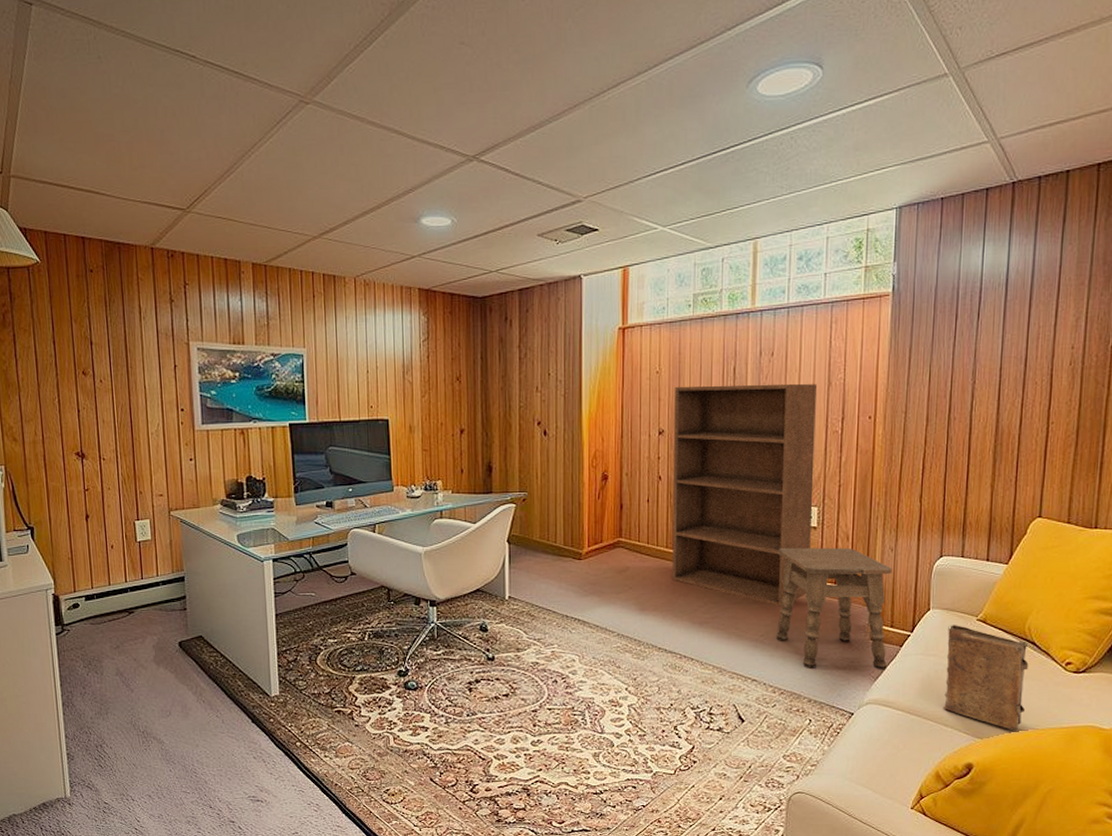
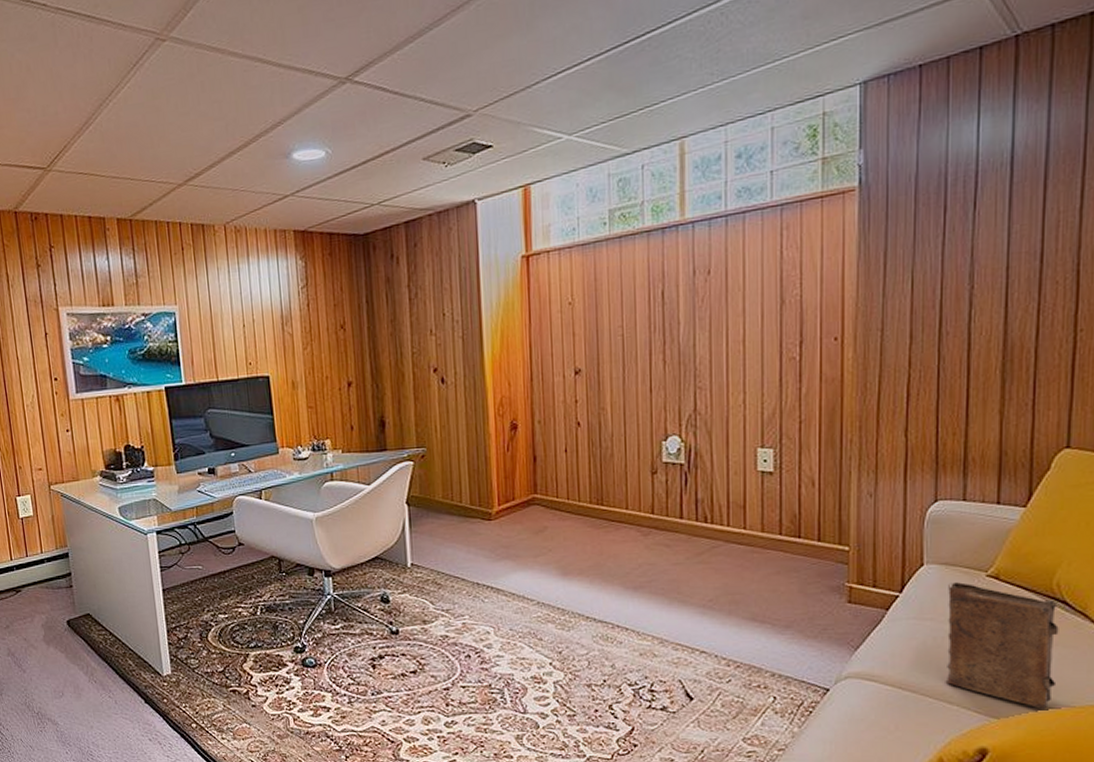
bookshelf: present [672,383,818,607] -> none [591,303,768,566]
side table: present [776,547,892,670] -> none [727,494,872,639]

